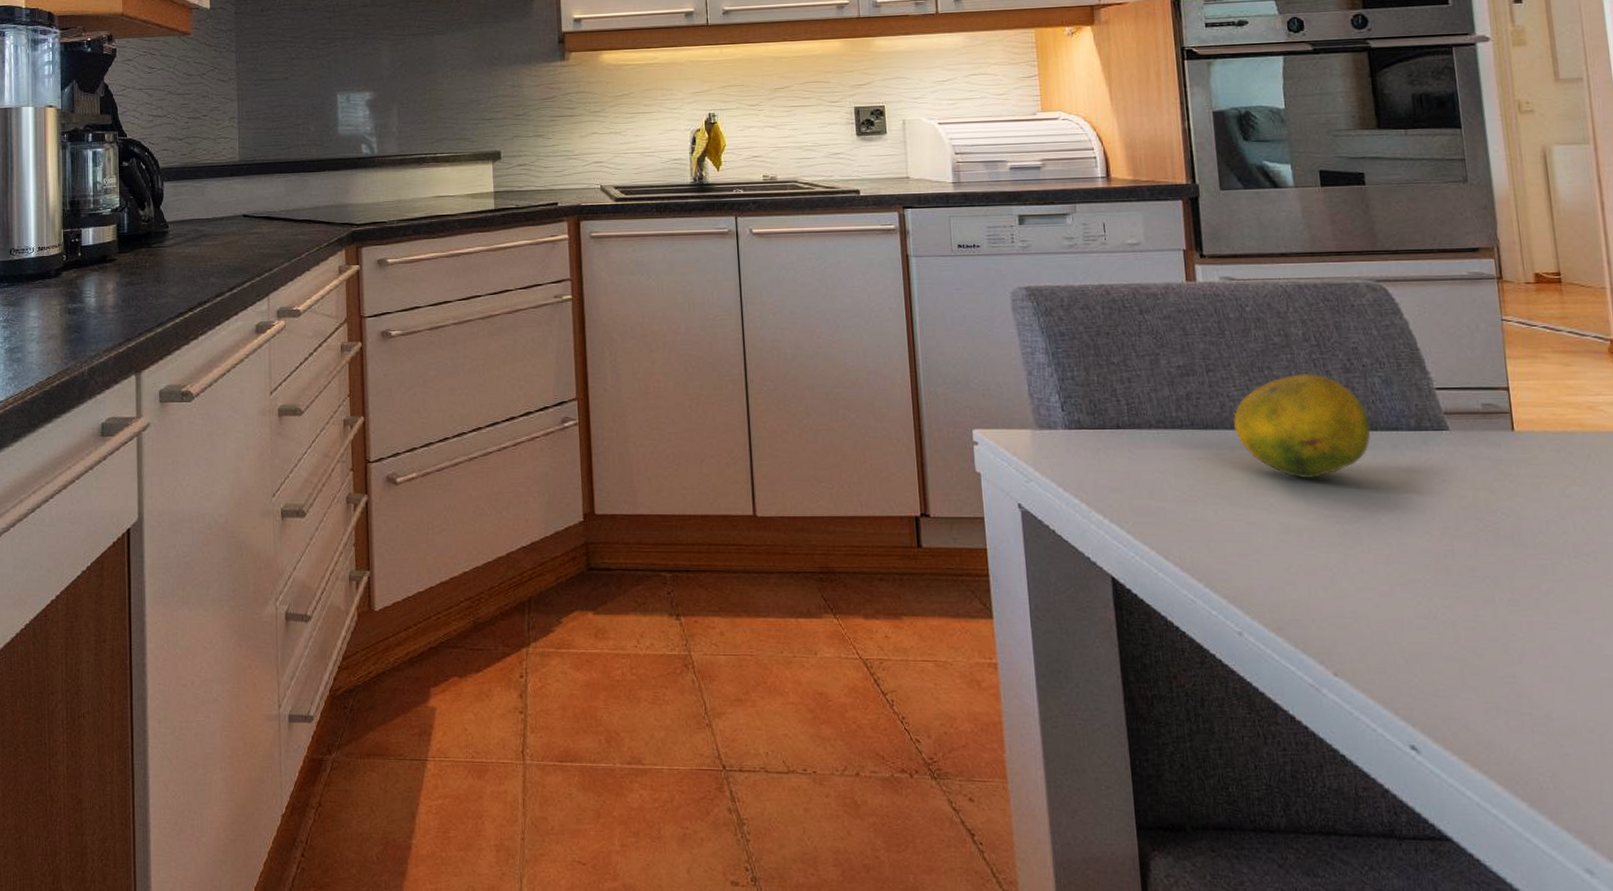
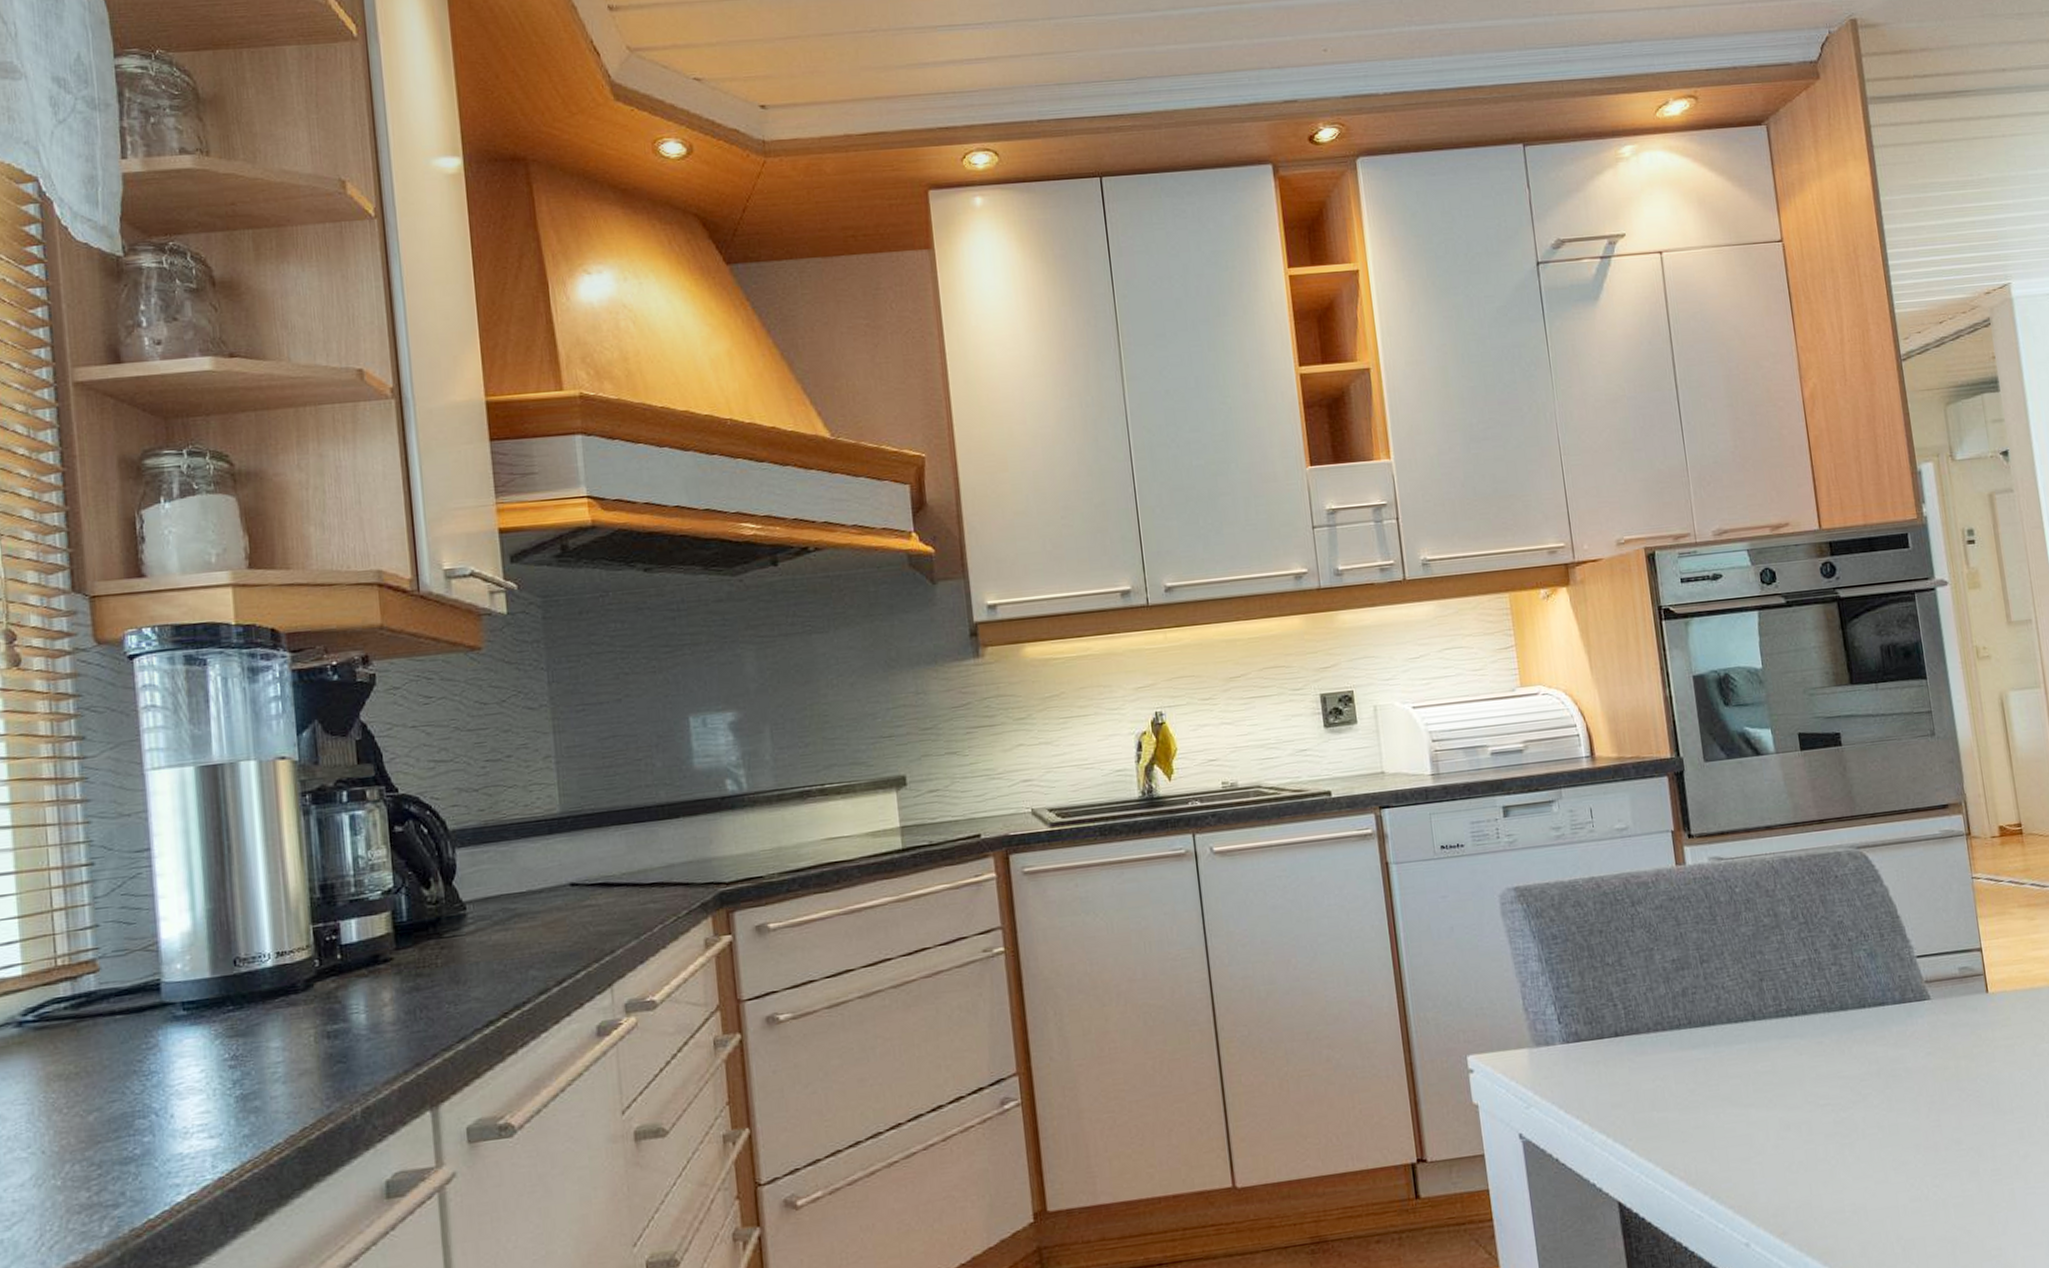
fruit: present [1232,374,1371,479] -> none [1728,954,1860,1068]

